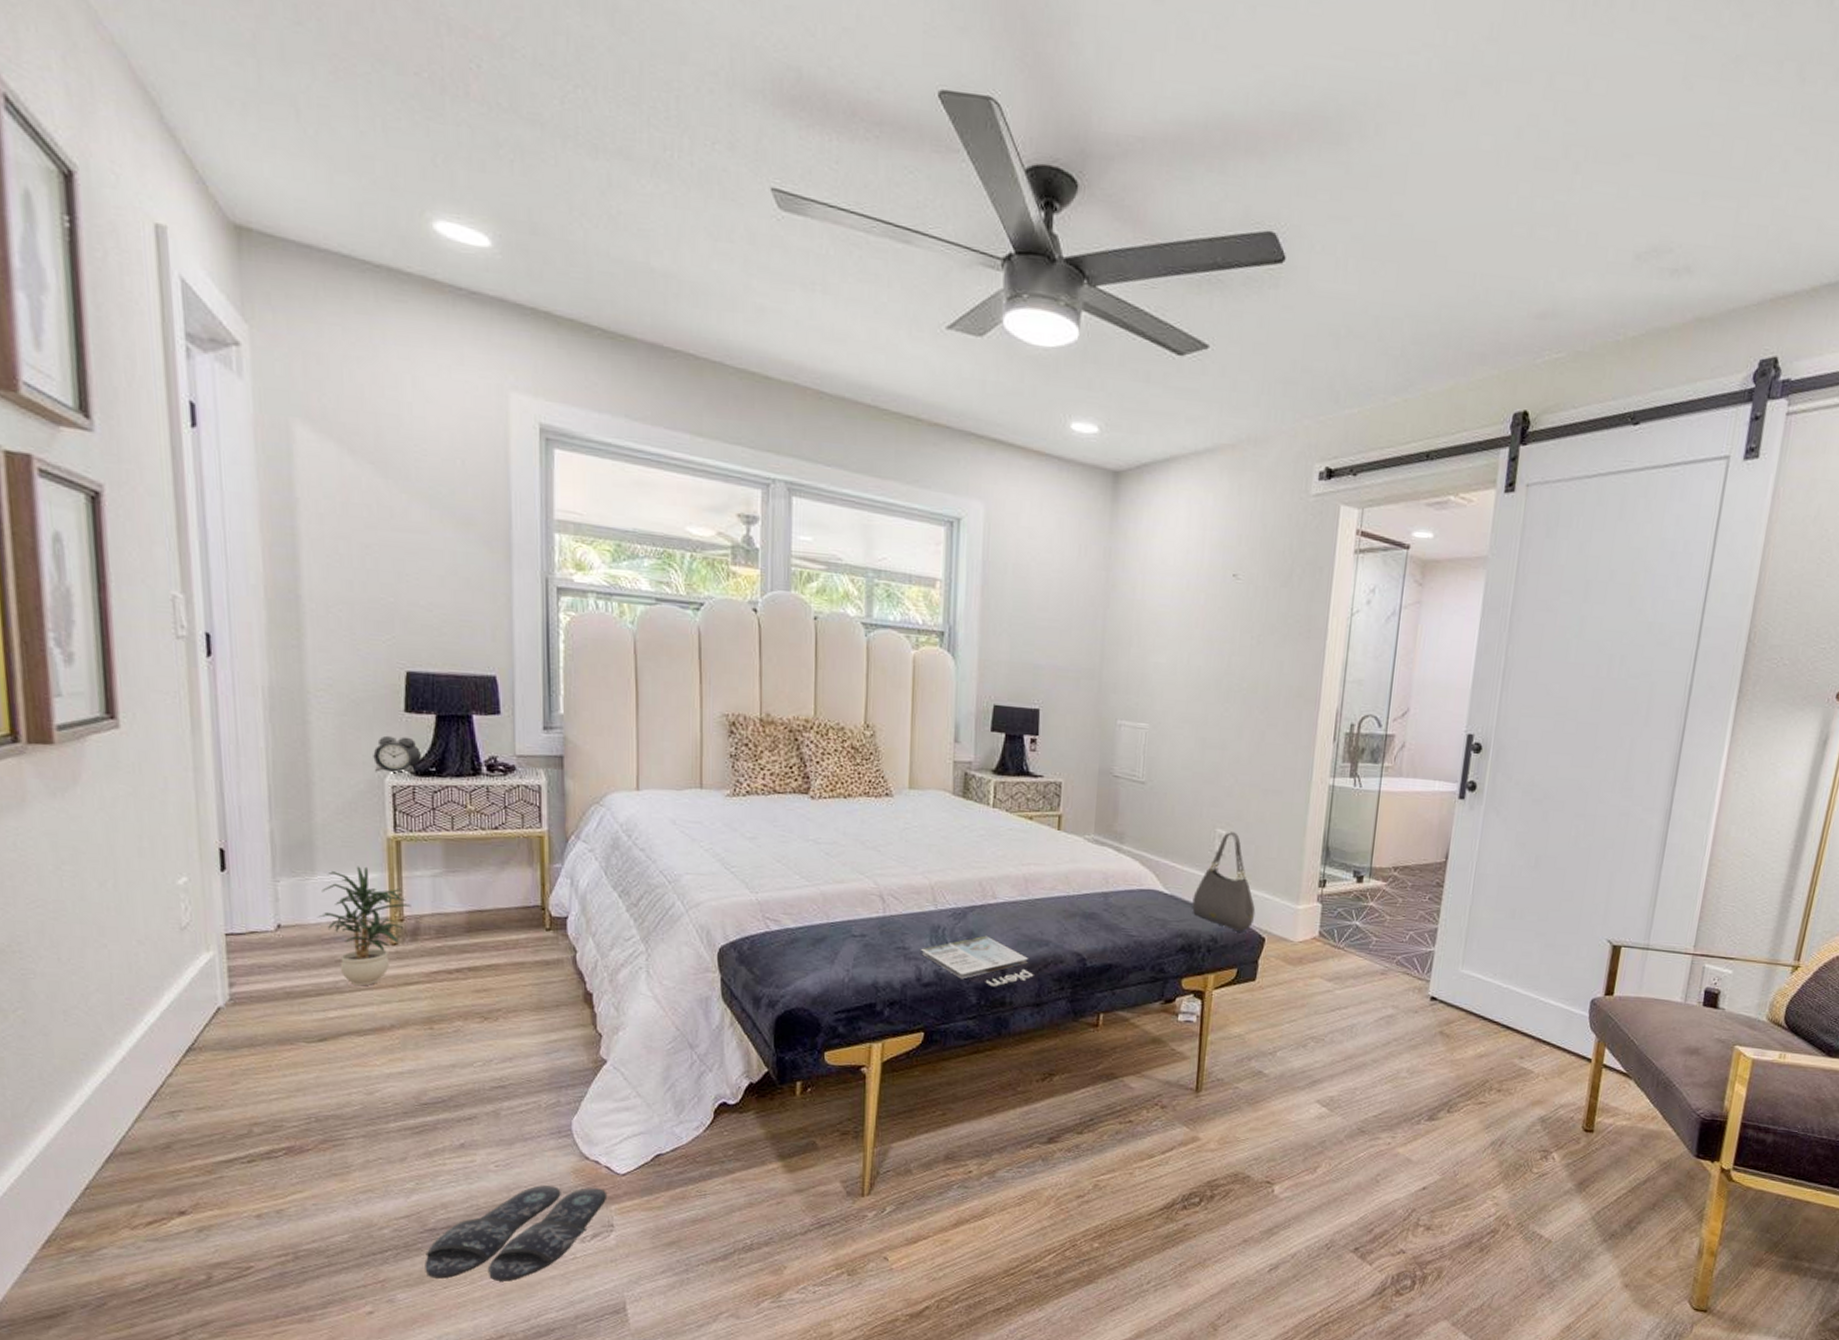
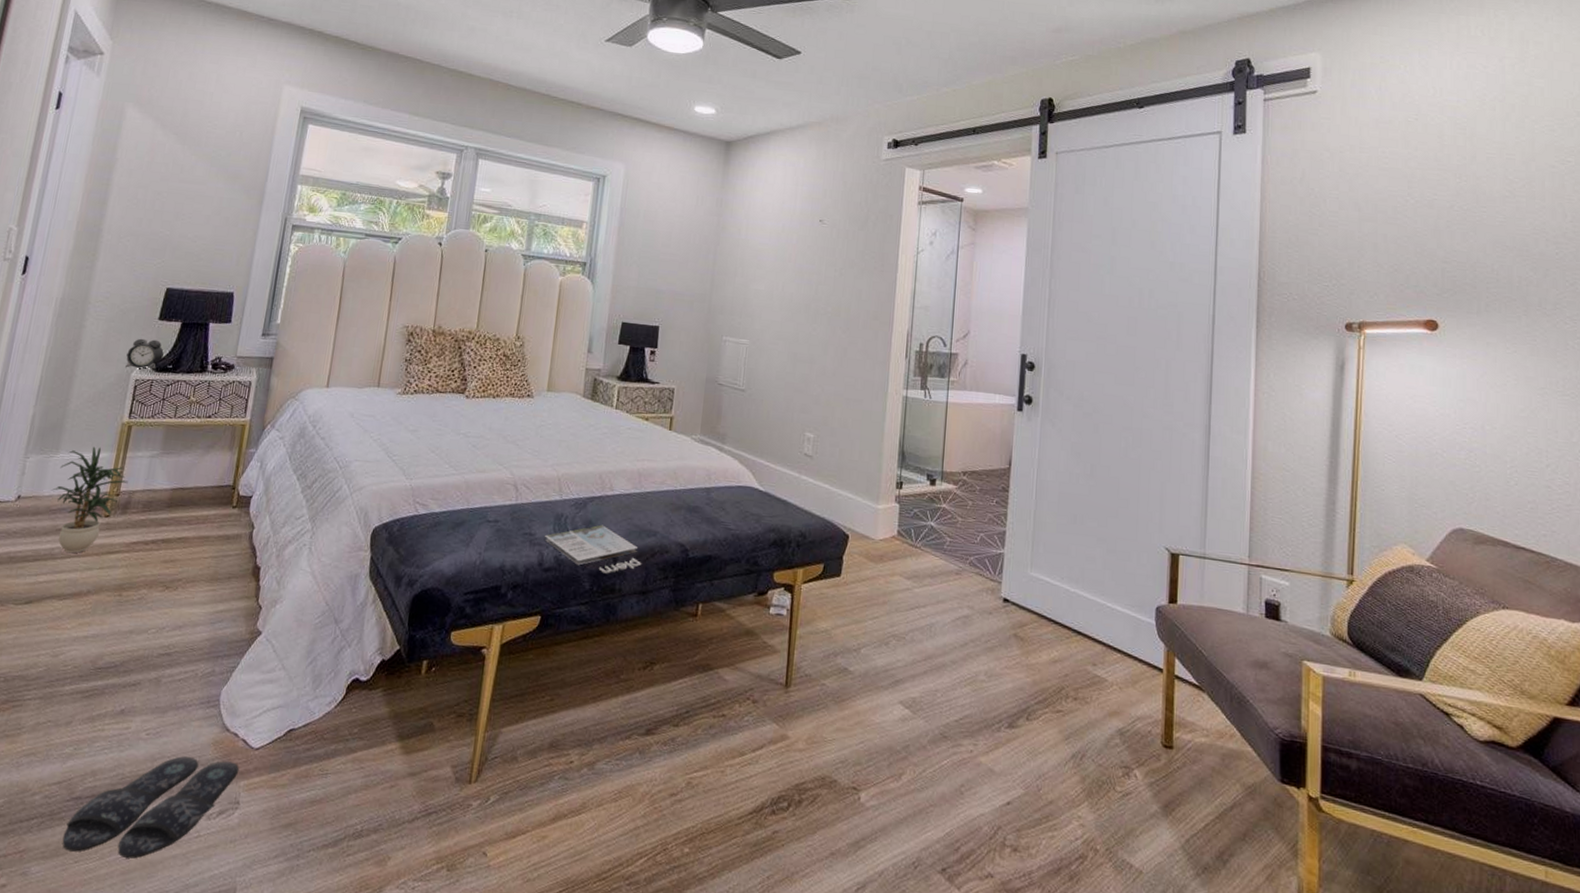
handbag: present [1192,832,1256,932] -> none [784,436,840,529]

